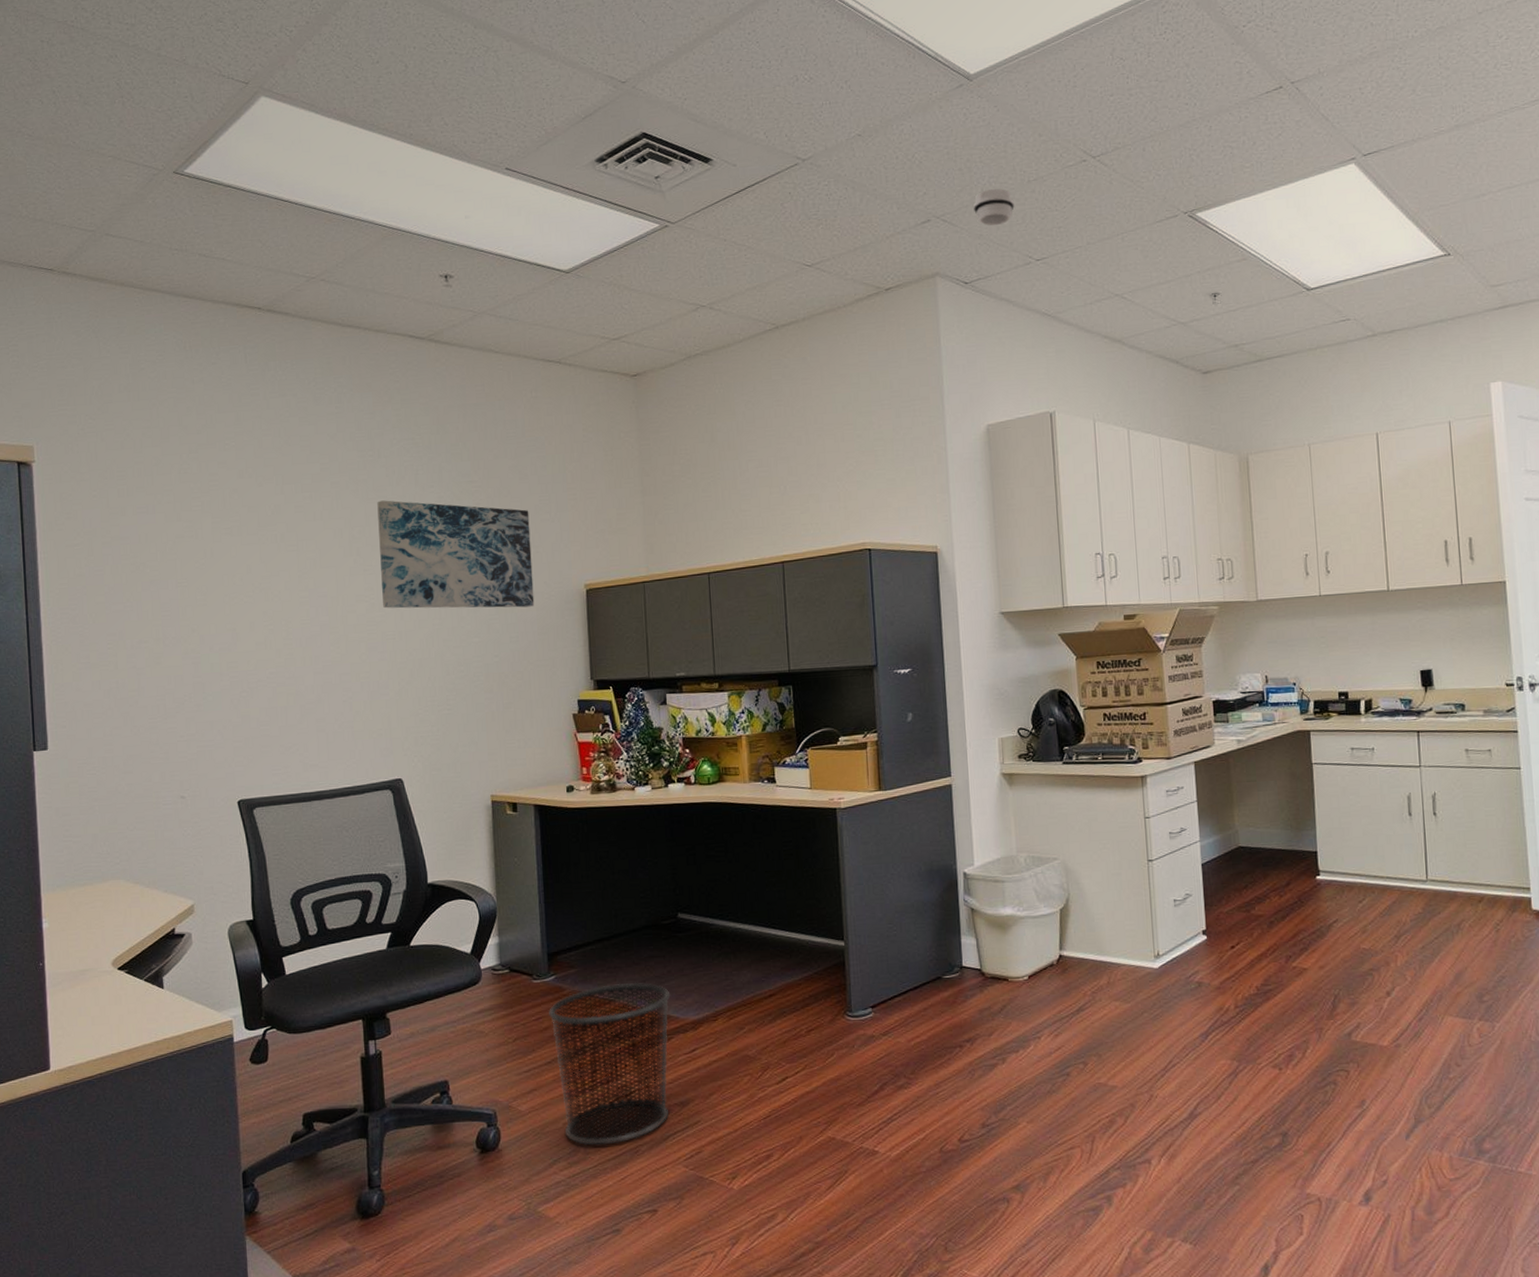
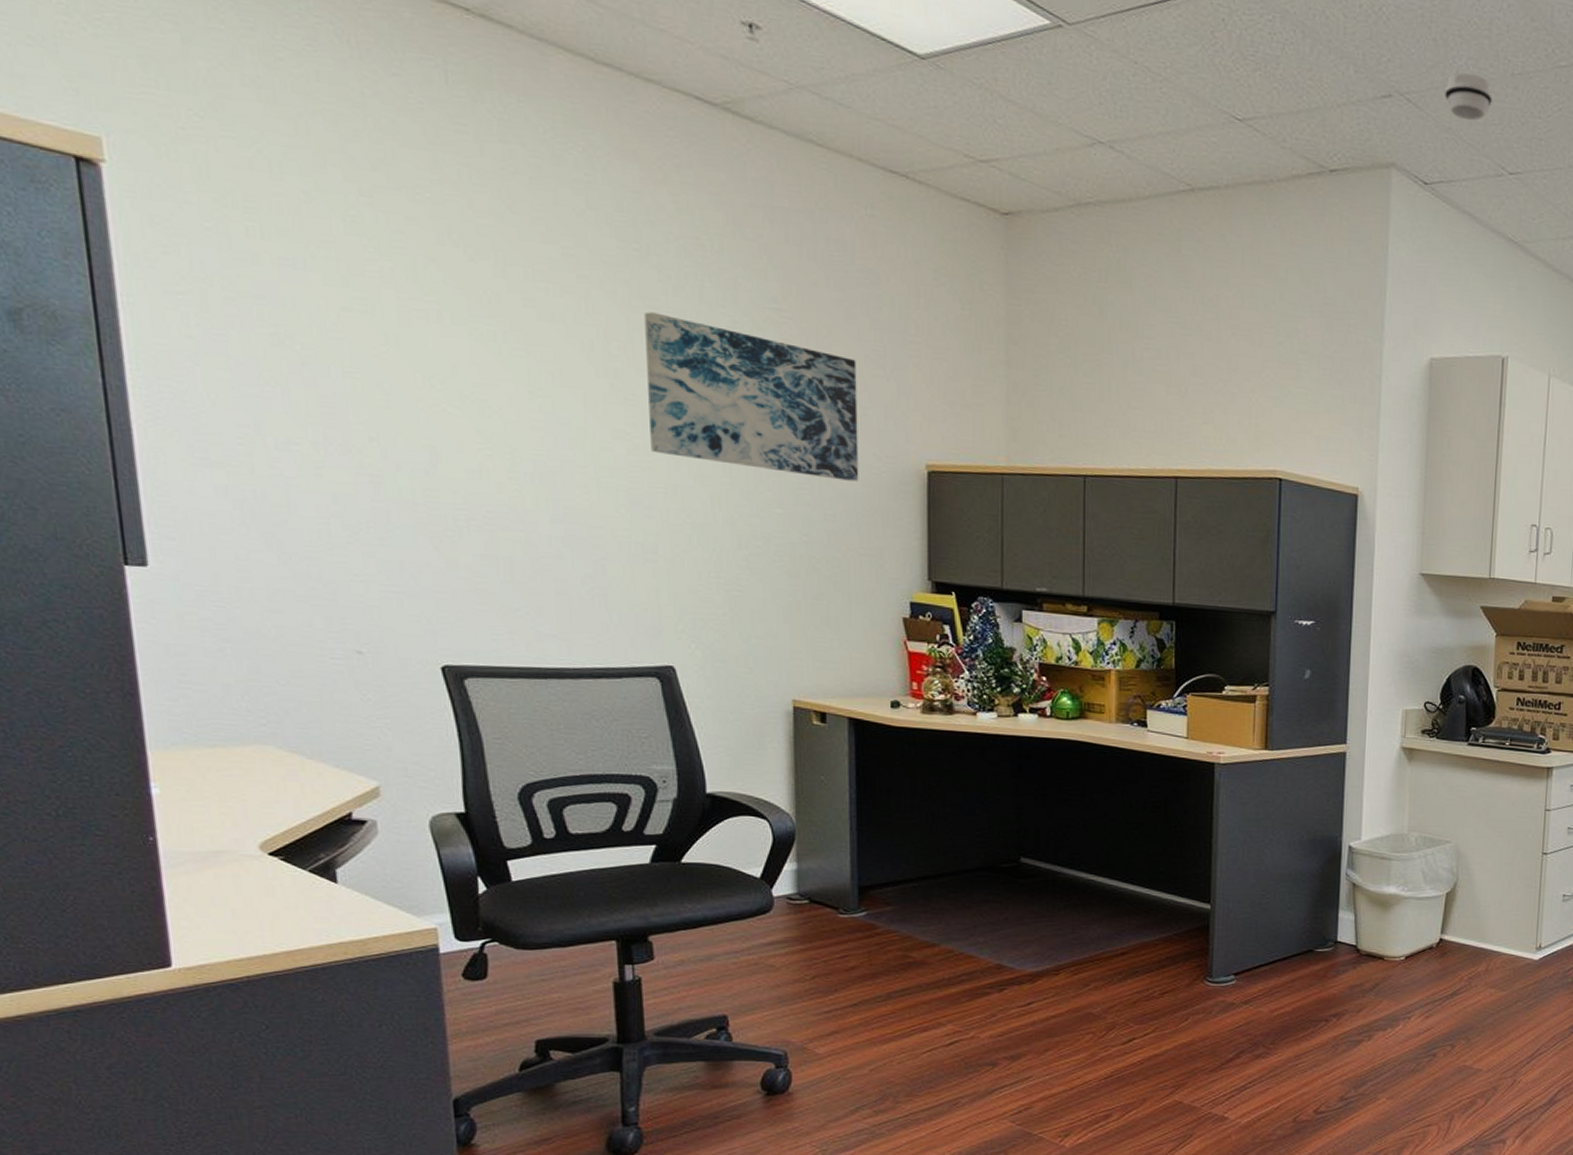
waste bin: present [549,982,671,1146] -> none [857,926,1006,1095]

